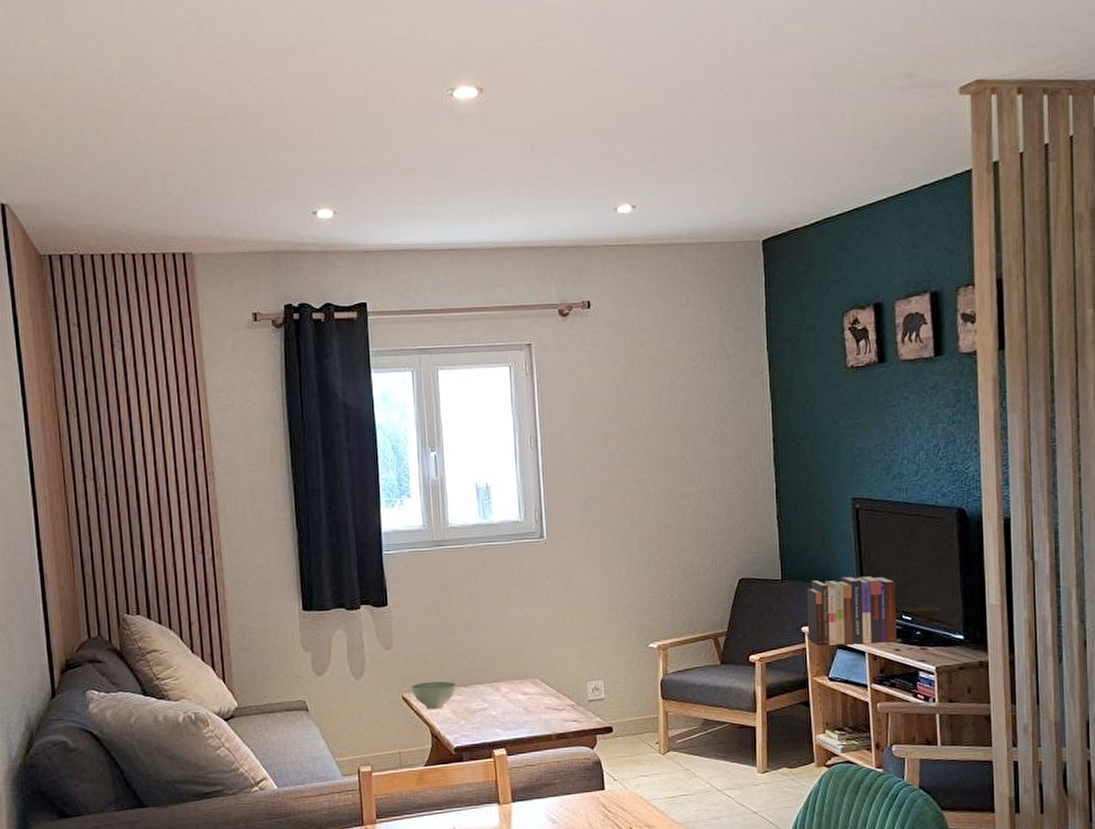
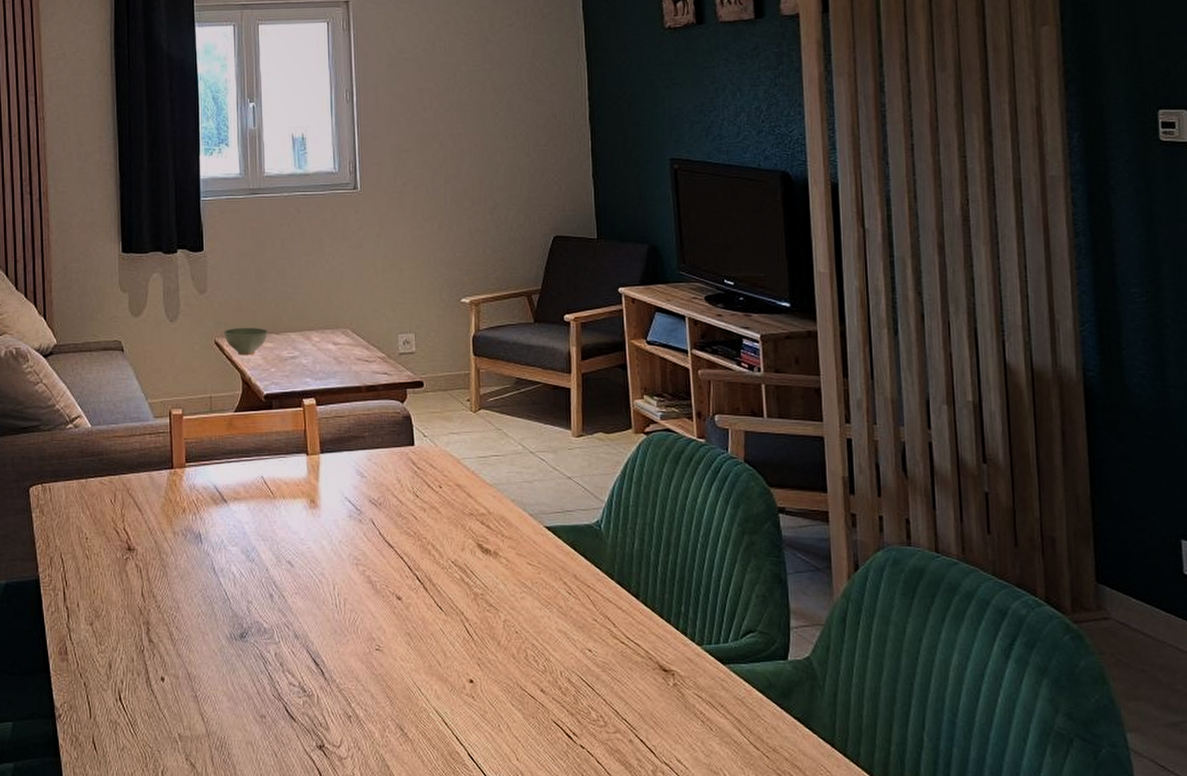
books: present [806,575,897,646] -> none [623,237,718,308]

